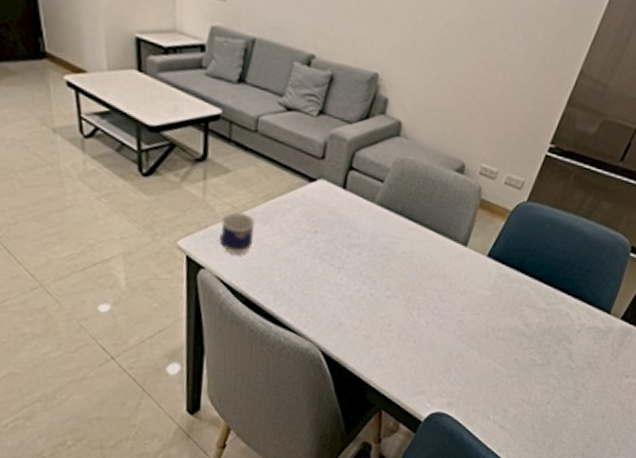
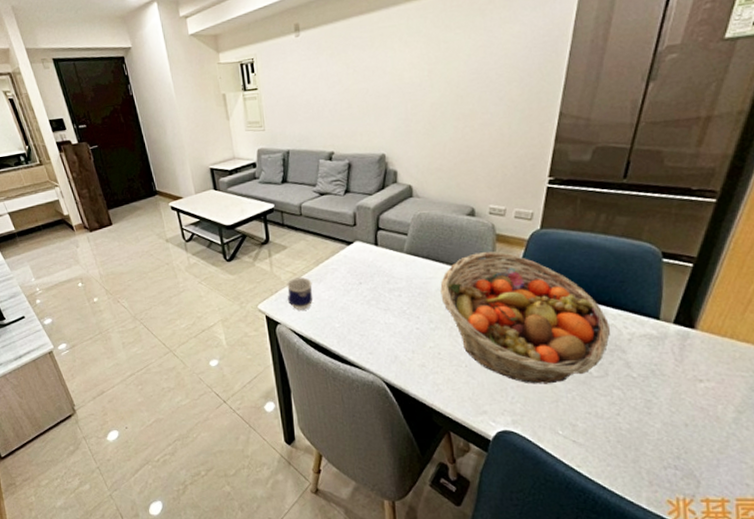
fruit basket: none [405,217,566,368] -> present [440,252,610,384]

